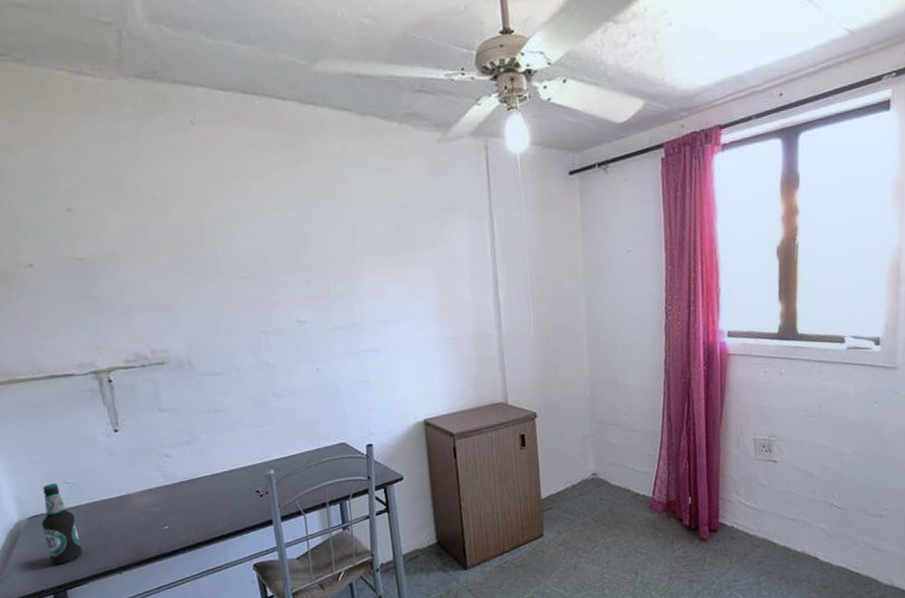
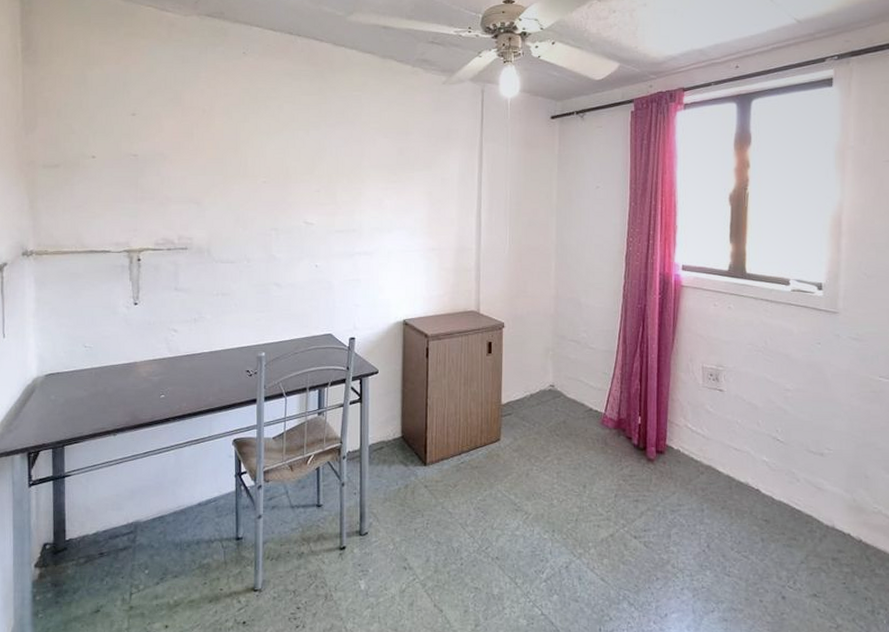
bottle: present [41,483,83,564] -> none [55,346,86,420]

